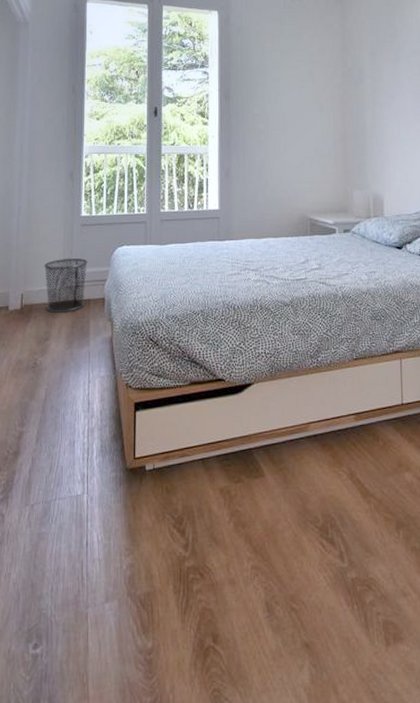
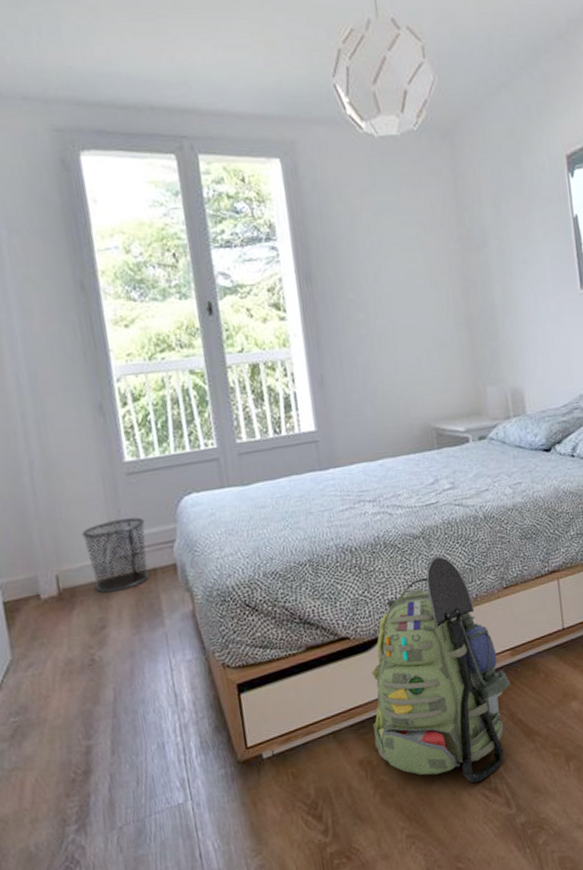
backpack: none [234,322,353,531] -> present [372,555,511,783]

